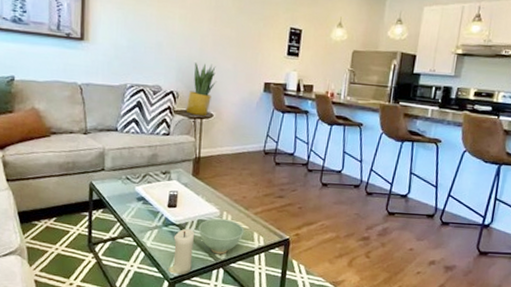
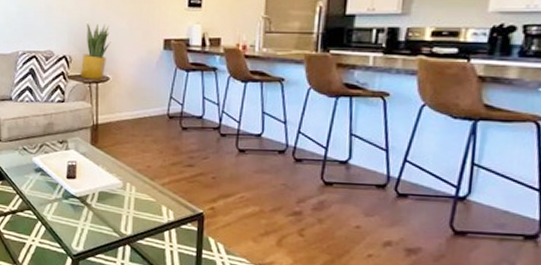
candle: present [168,229,195,275] -> none [70,202,97,251]
bowl: present [198,218,245,255] -> none [100,190,151,230]

